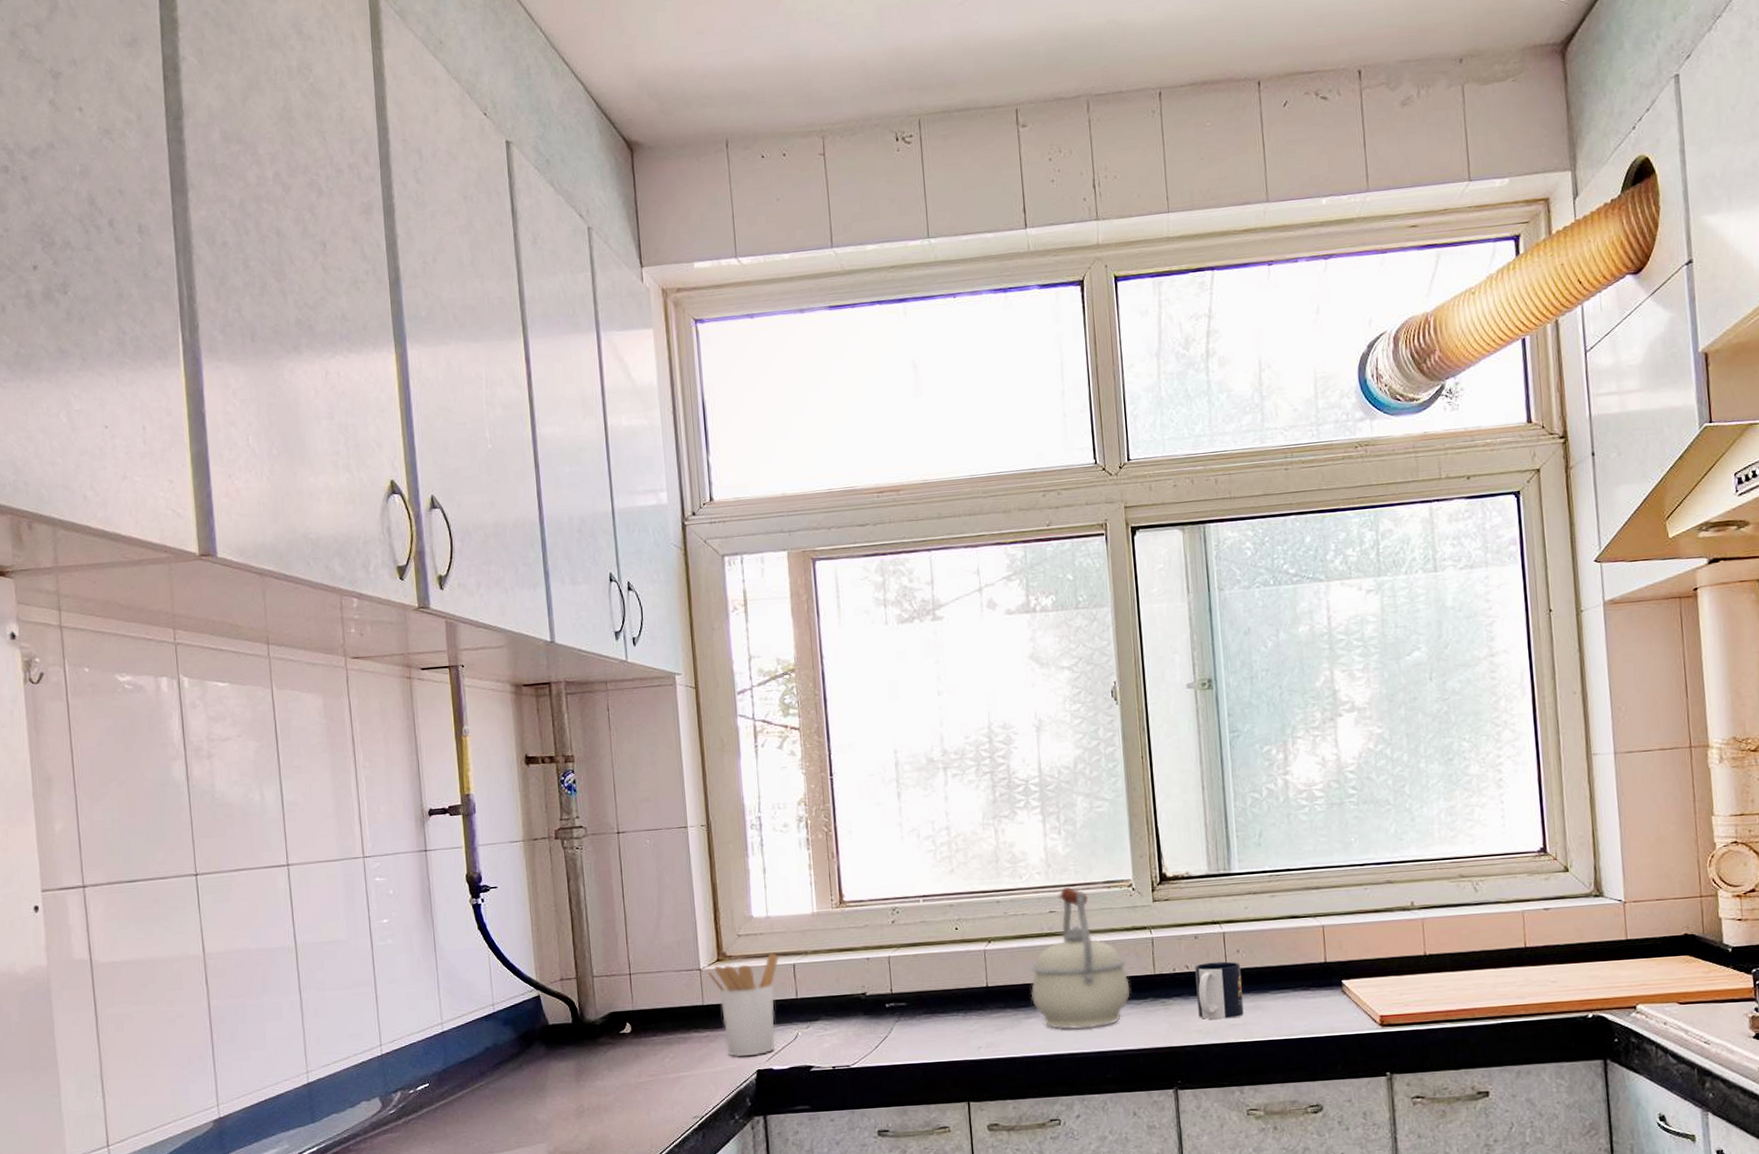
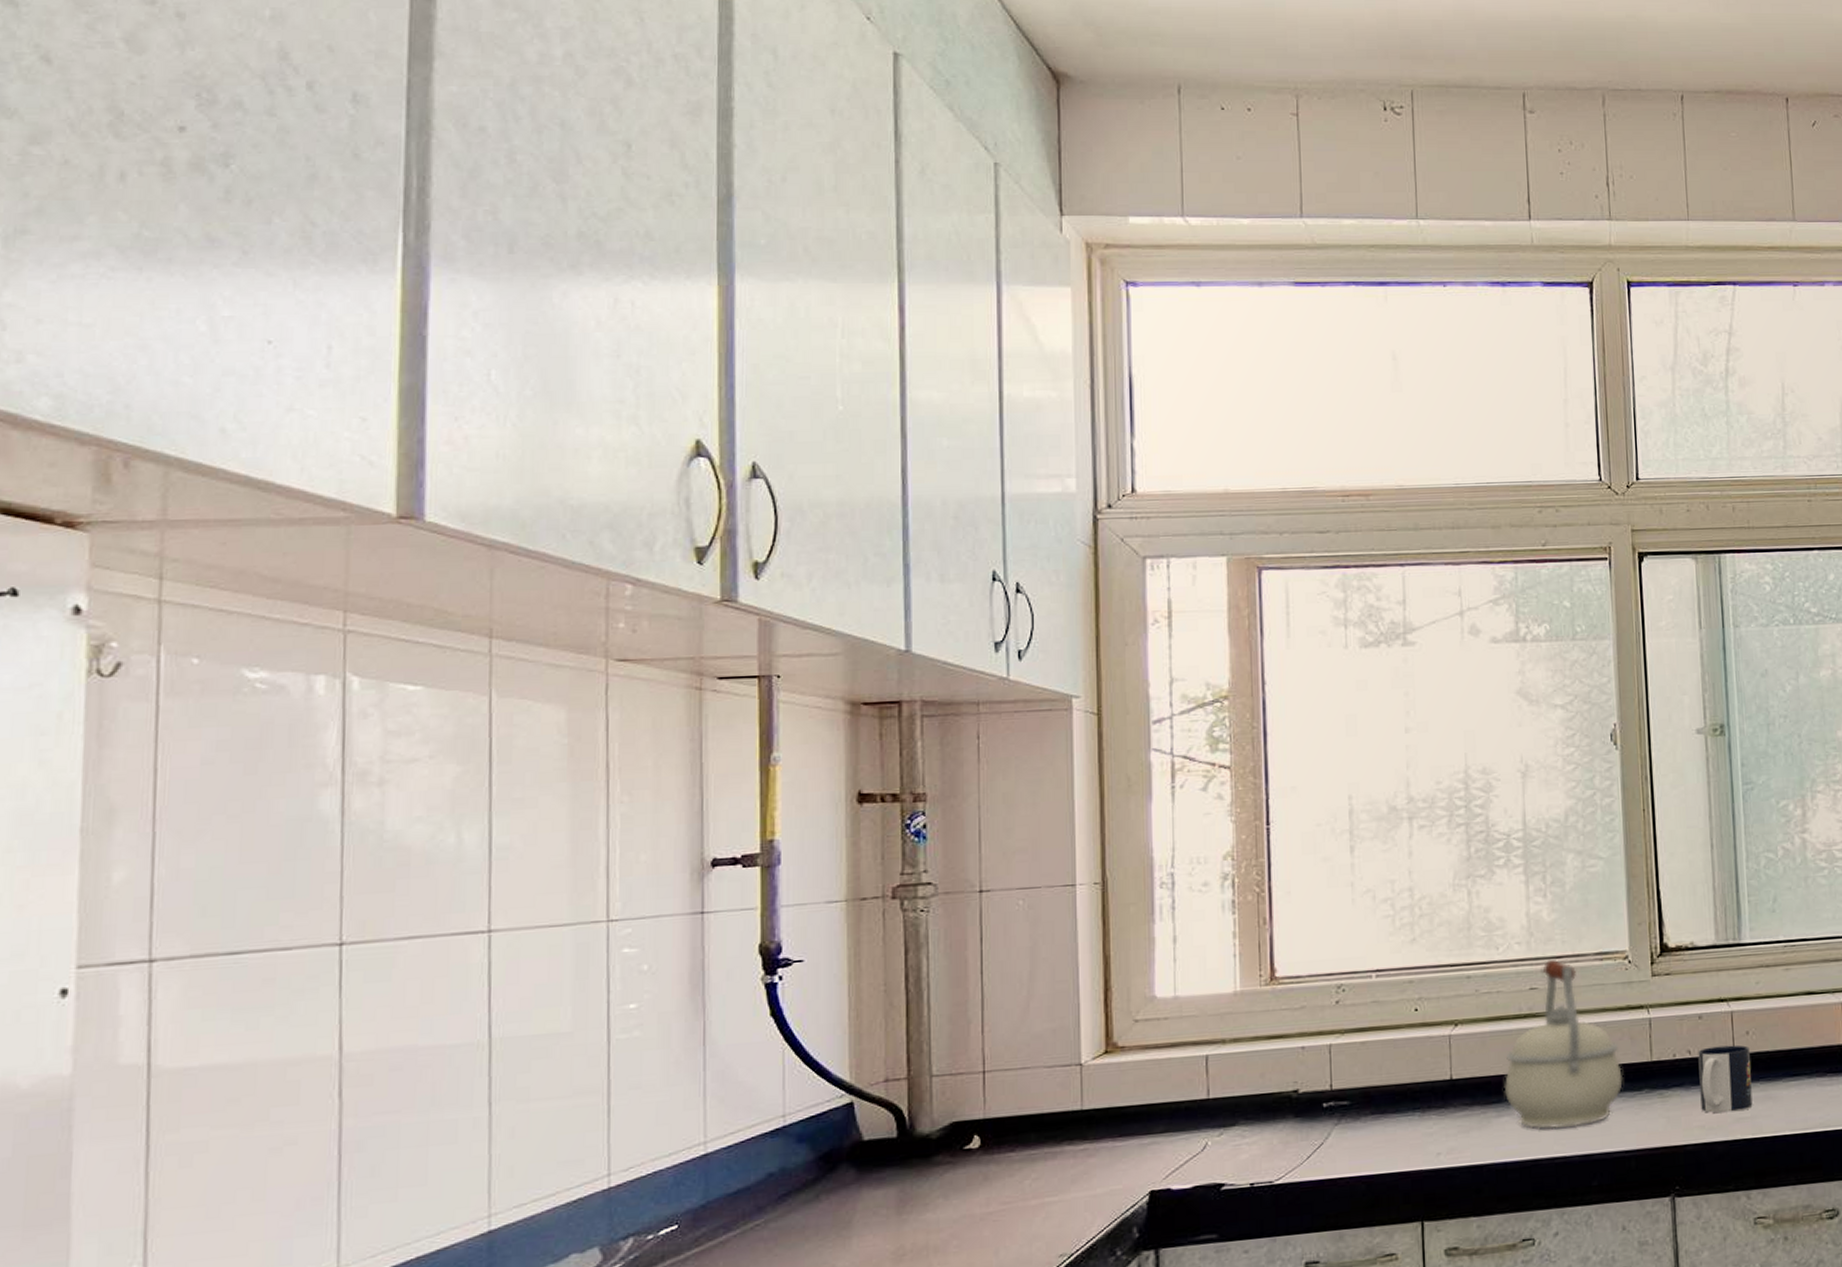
utensil holder: present [707,952,779,1058] -> none [1090,1041,1187,1176]

